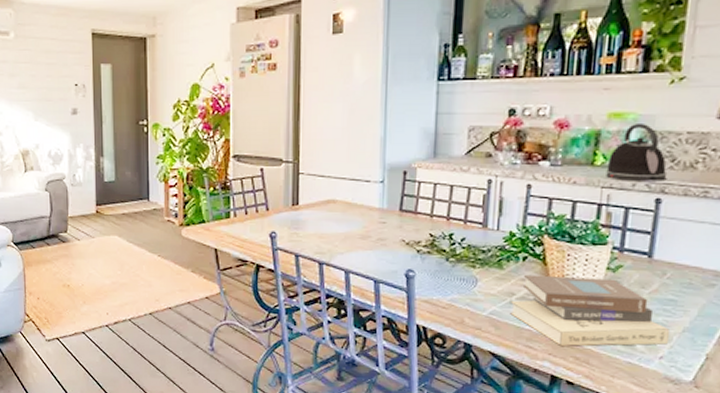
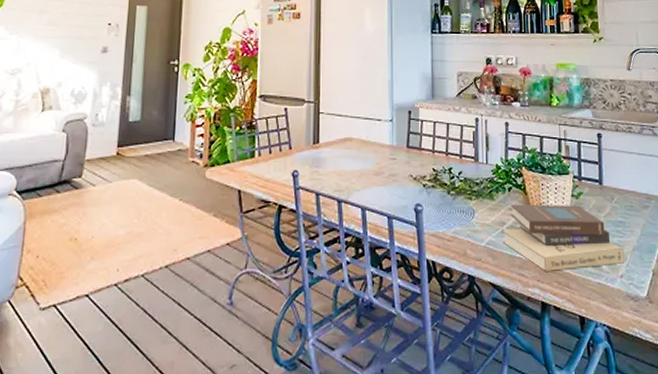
kettle: present [606,124,668,181] -> none [560,73,602,119]

